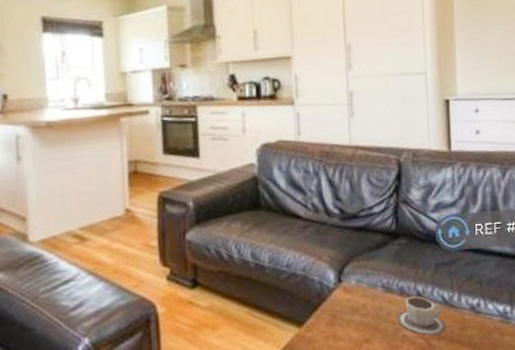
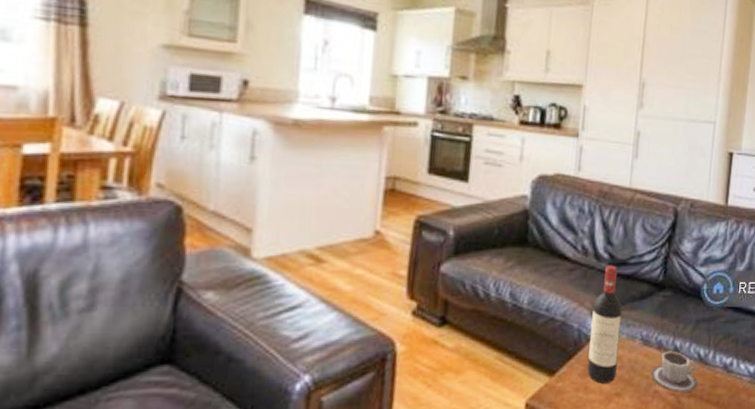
wine bottle: none [331,219,362,331] -> present [587,265,622,384]

